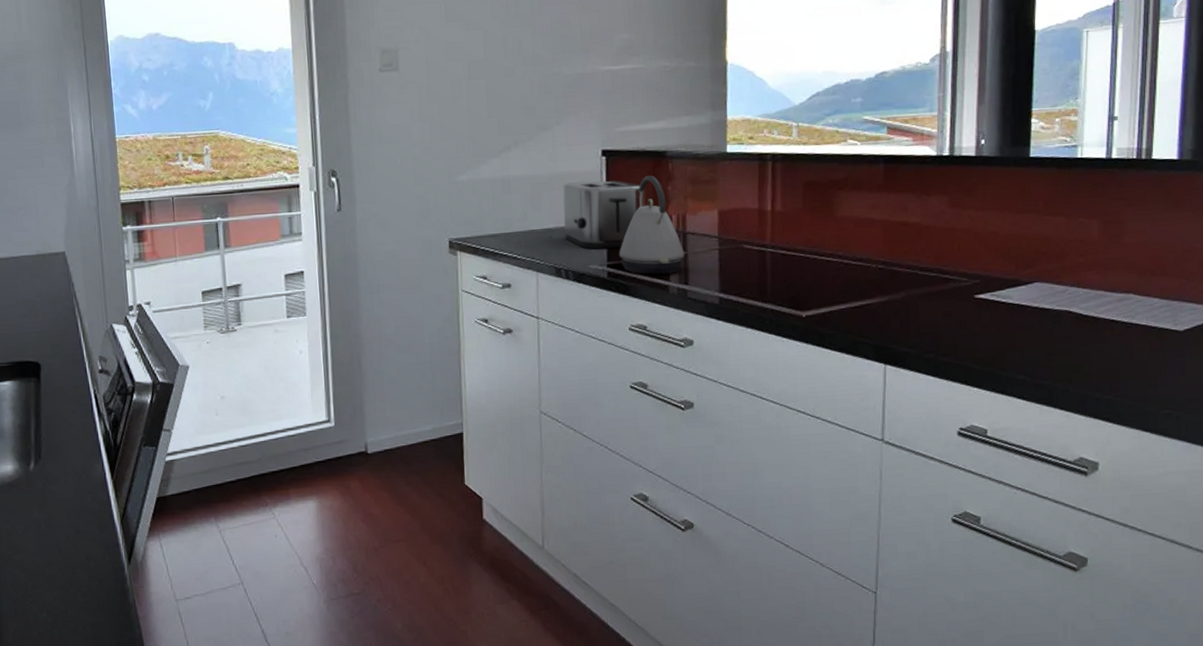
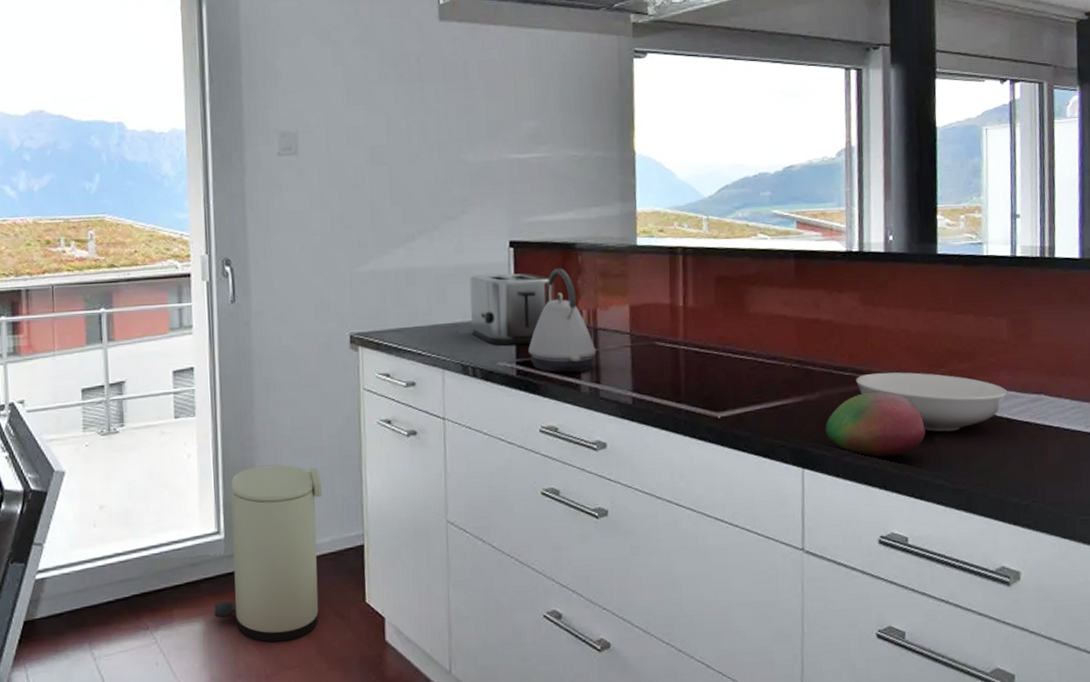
pedal bin: none [326,360,424,519] -> present [214,464,322,643]
fruit: none [908,291,1010,354] -> present [825,391,926,457]
bowl: none [940,272,1095,330] -> present [855,372,1008,432]

